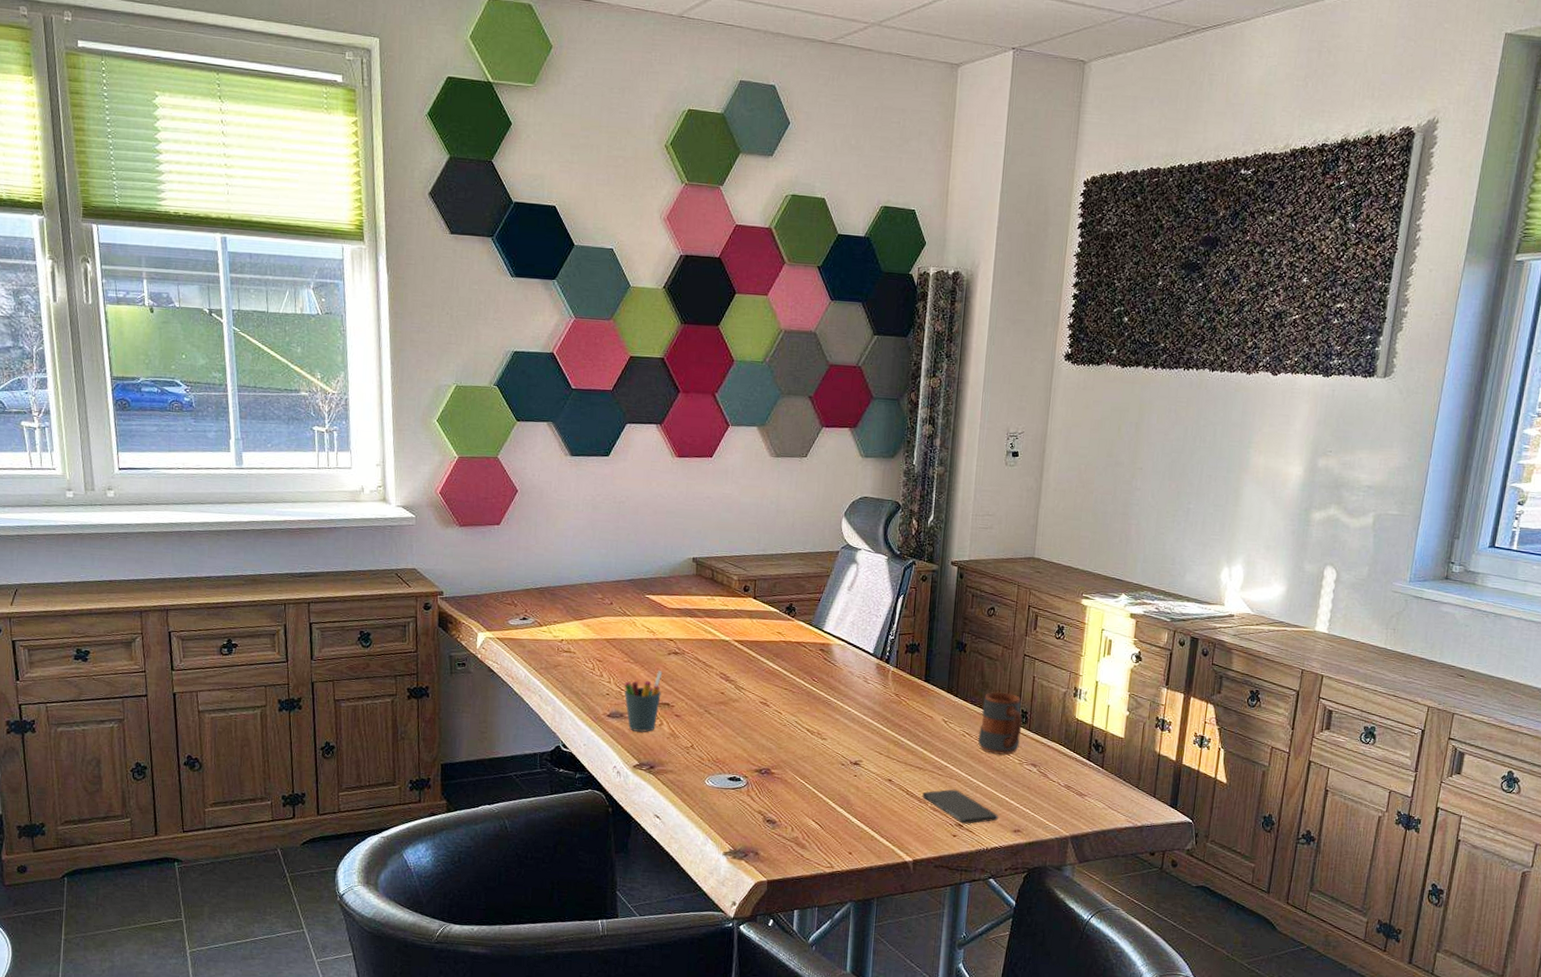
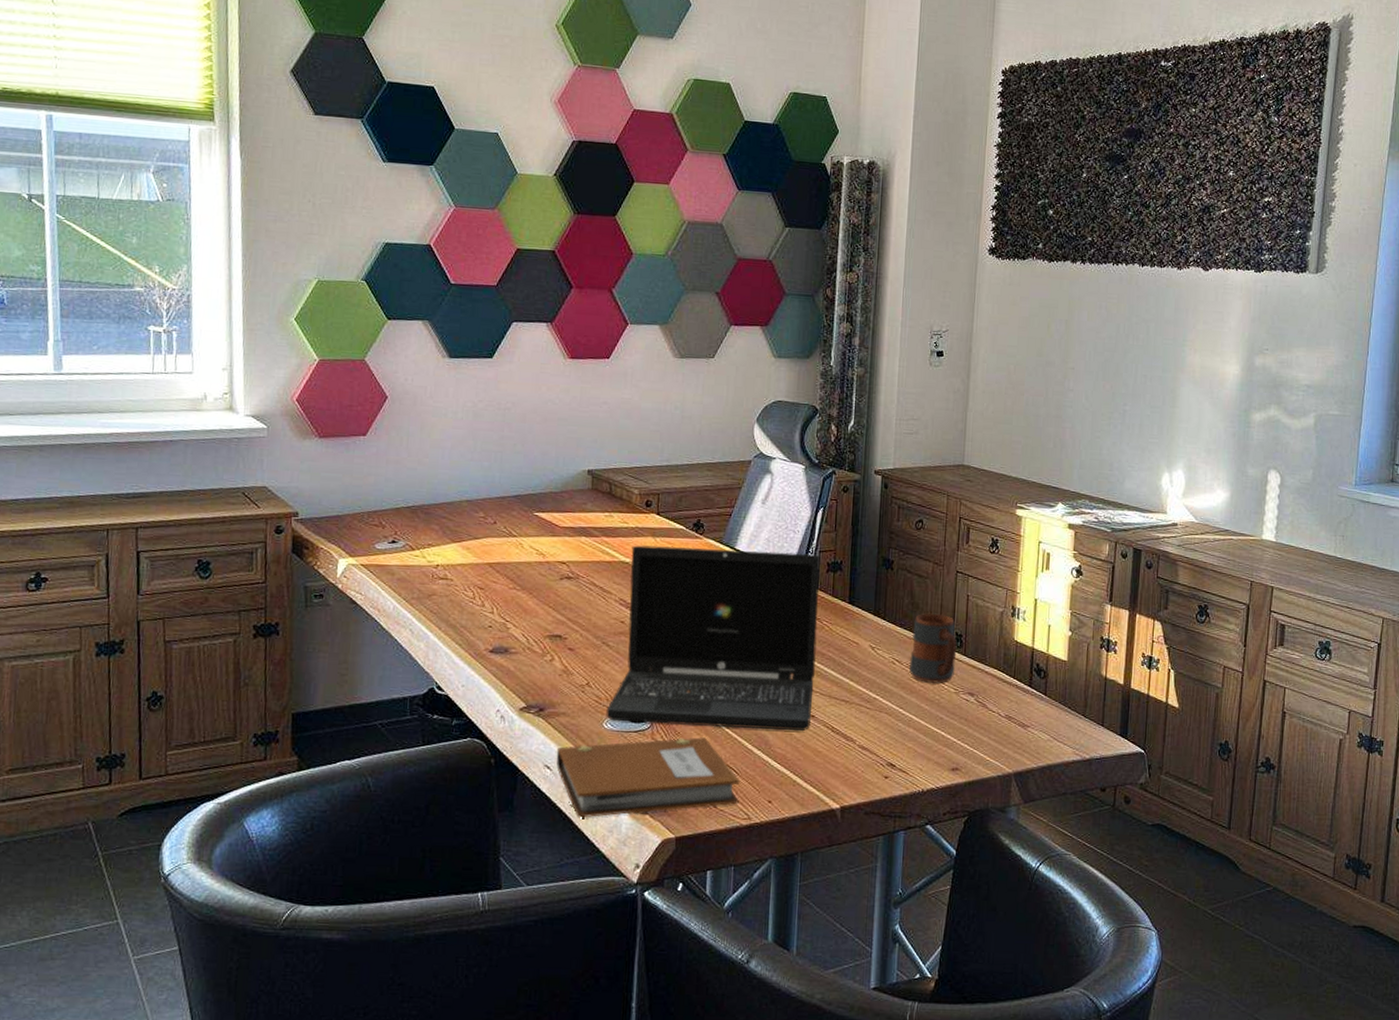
pen holder: present [624,671,663,733] -> none [509,598,554,670]
notebook: none [664,795,824,861] -> present [556,737,740,818]
laptop: none [708,625,900,793] -> present [606,545,820,731]
smartphone: present [922,789,999,824] -> none [849,724,935,763]

